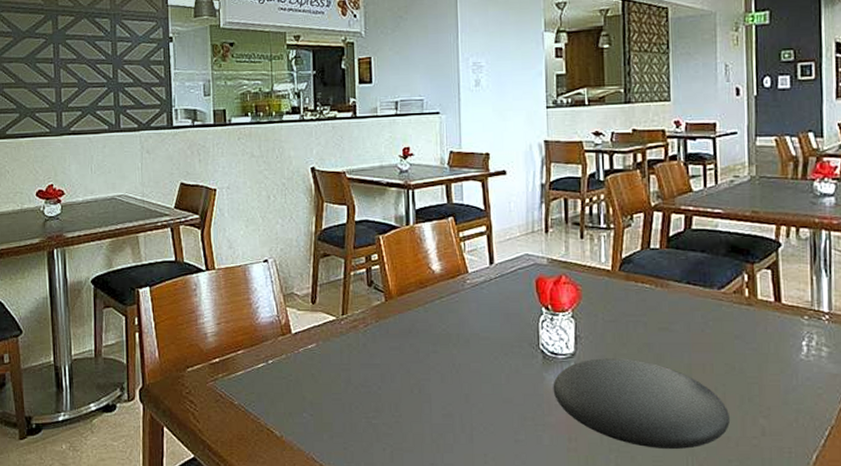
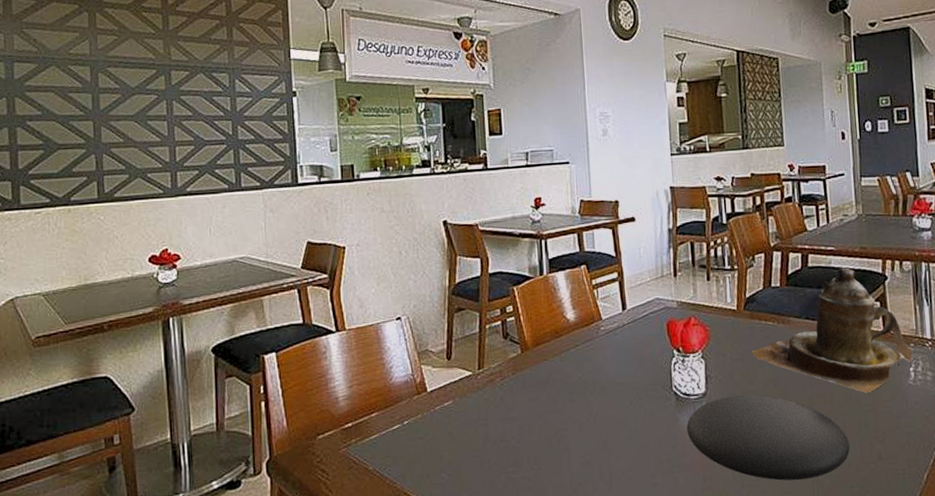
teapot: none [625,232,806,366] -> present [751,267,913,394]

